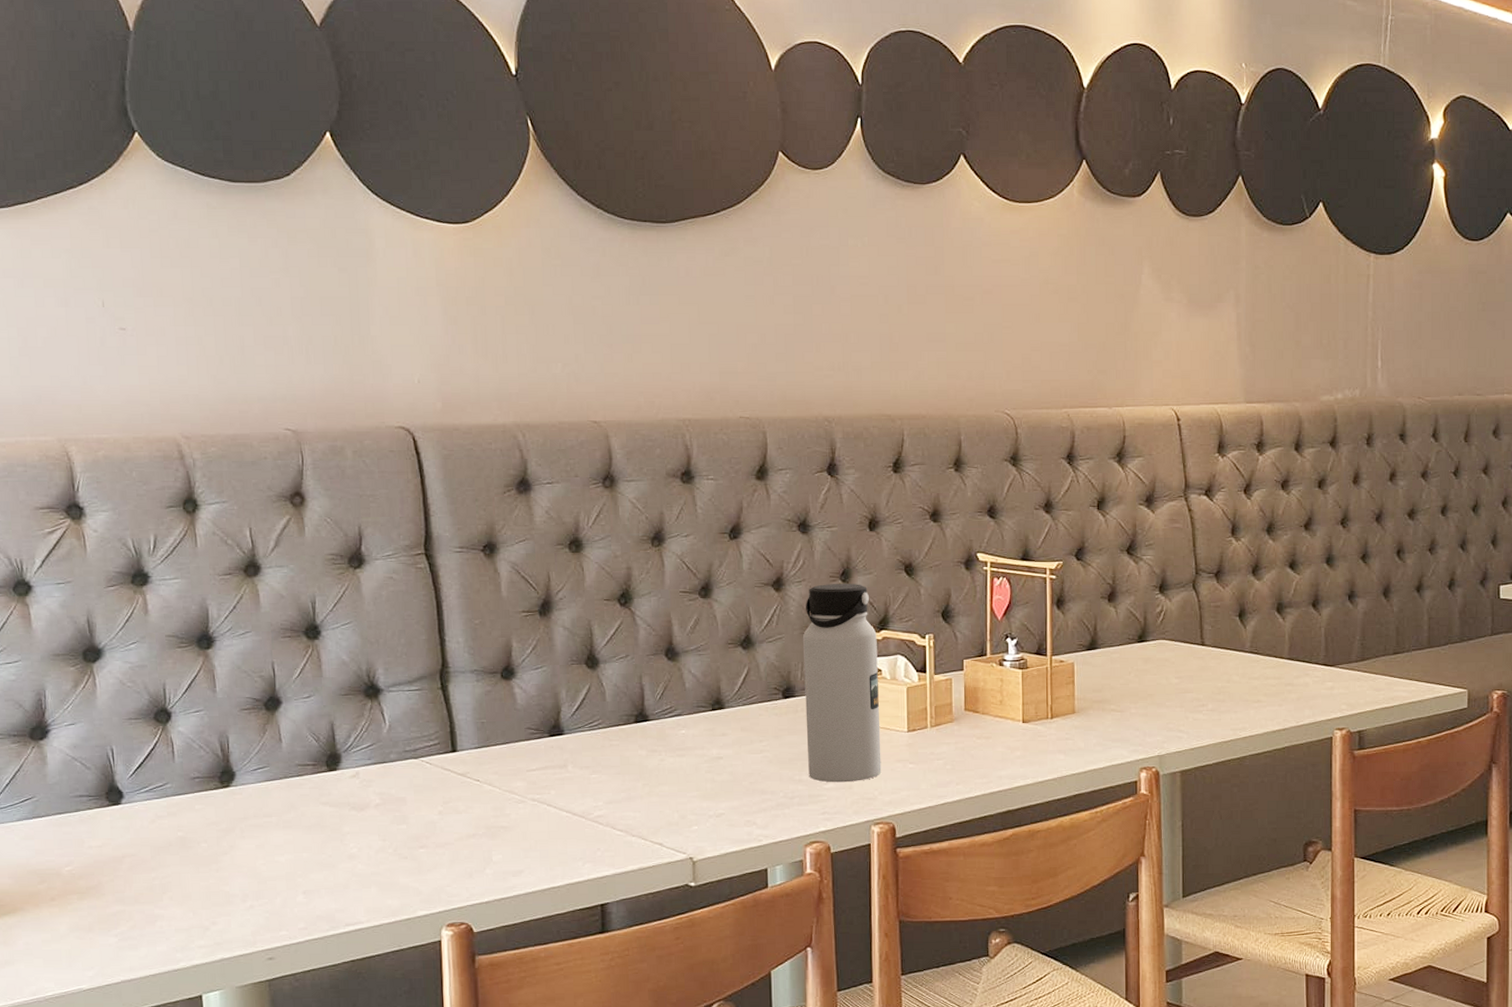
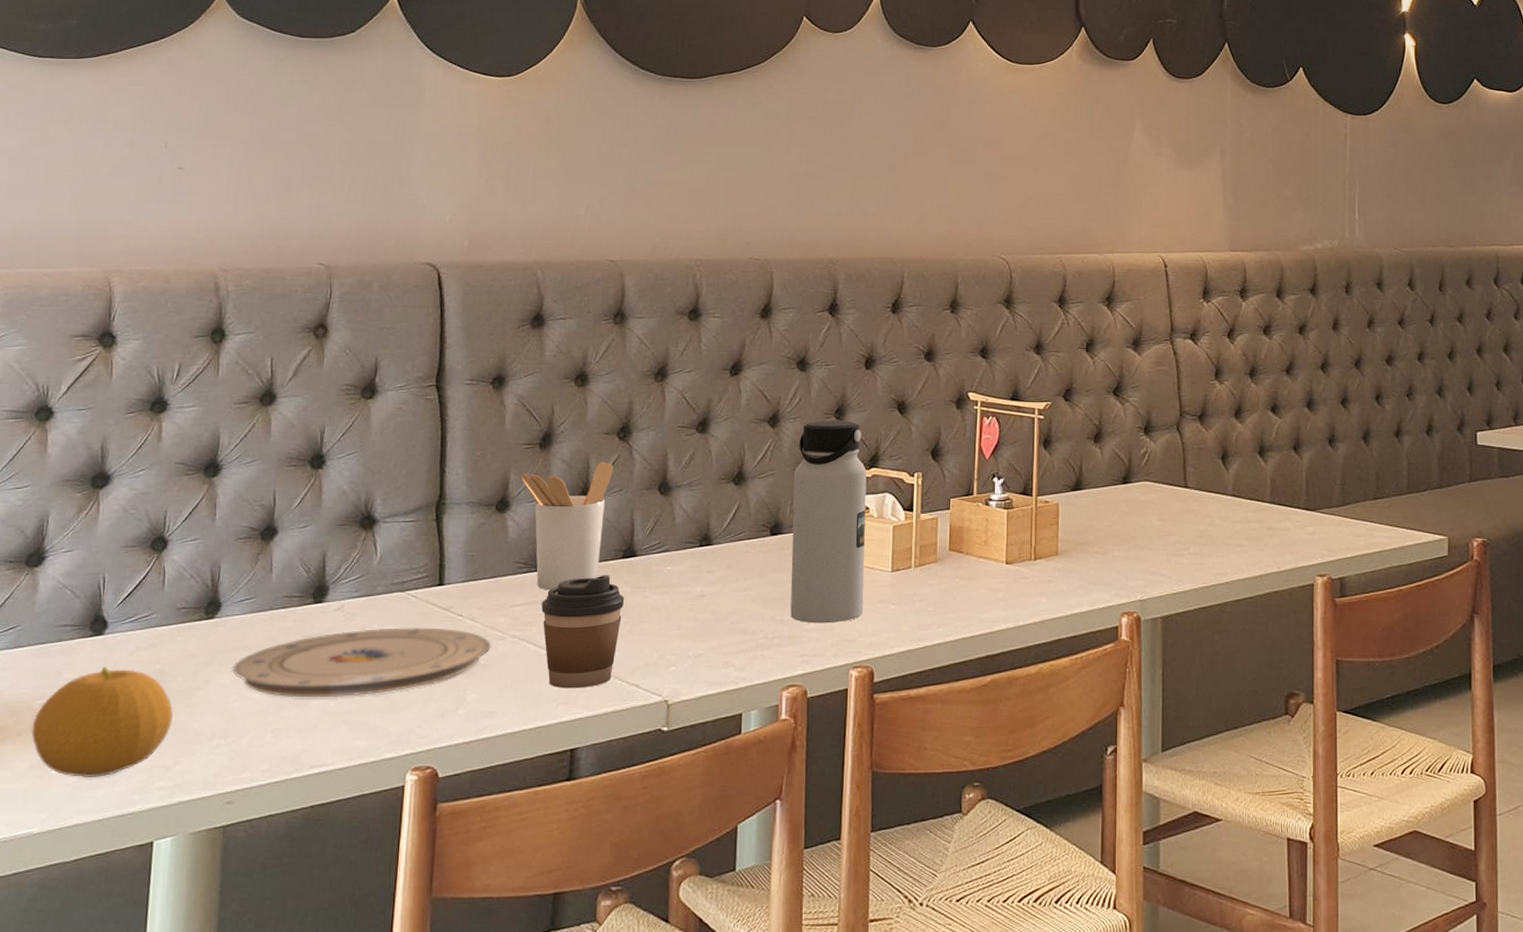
fruit: none [64,834,203,939] -> present [31,667,173,778]
plate: none [255,792,512,861] -> present [231,627,491,698]
utensil holder: none [524,628,617,755] -> present [521,462,614,590]
coffee cup: none [558,739,641,848] -> present [541,575,625,689]

